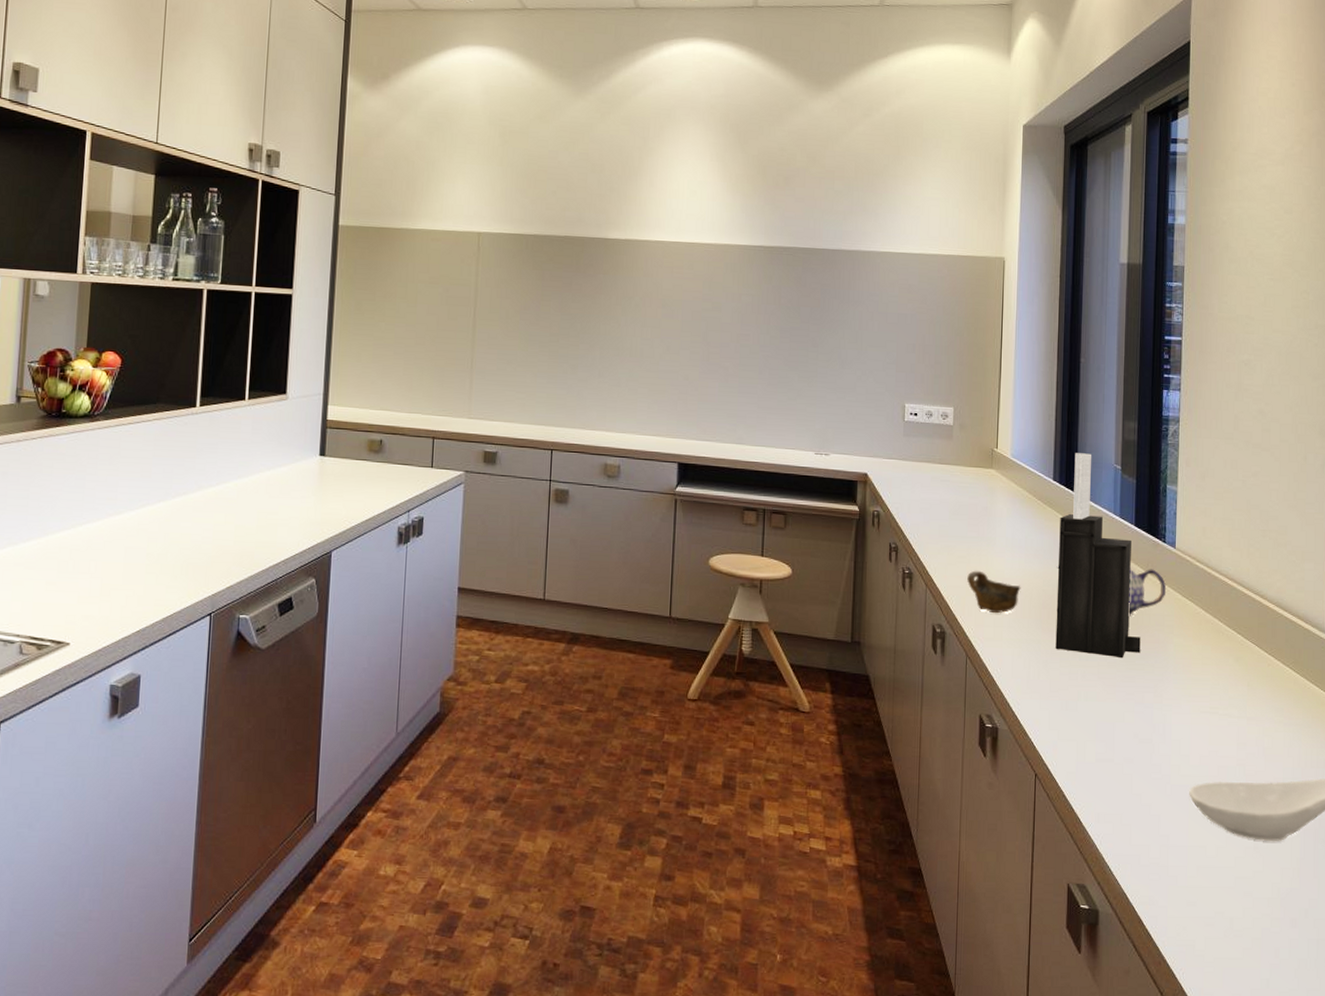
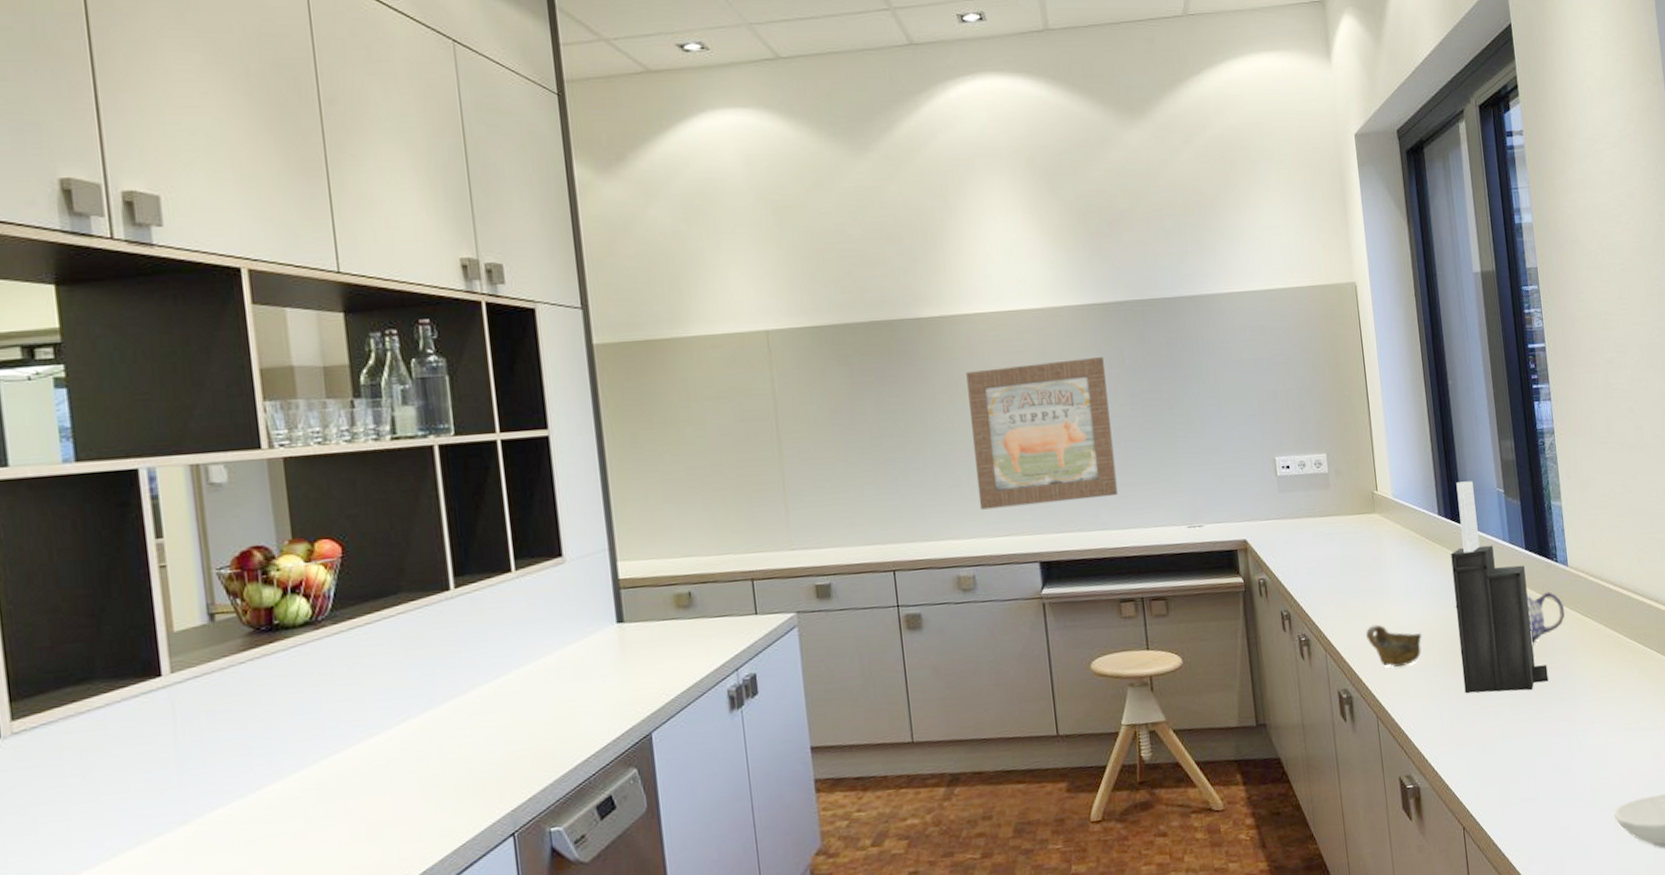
wall art: none [633,290,762,416] -> present [966,356,1118,510]

